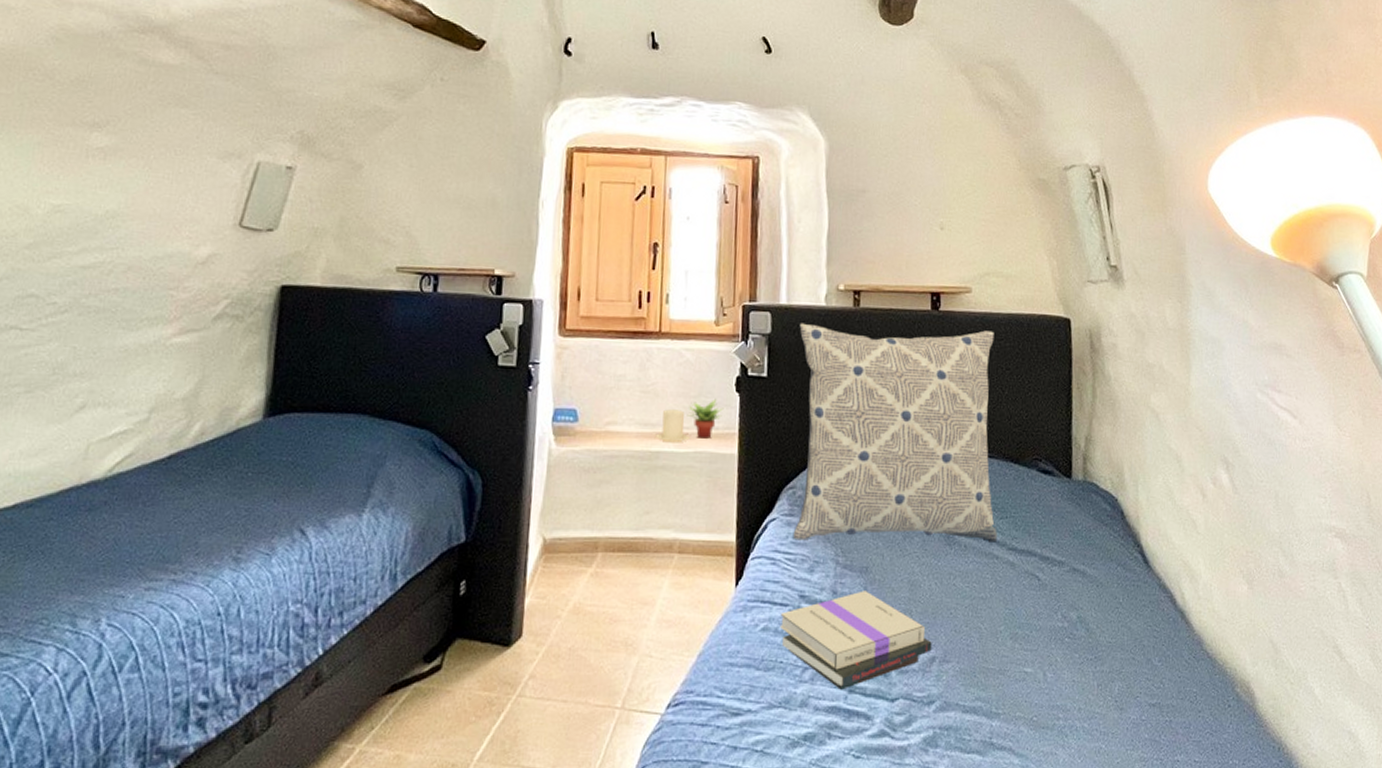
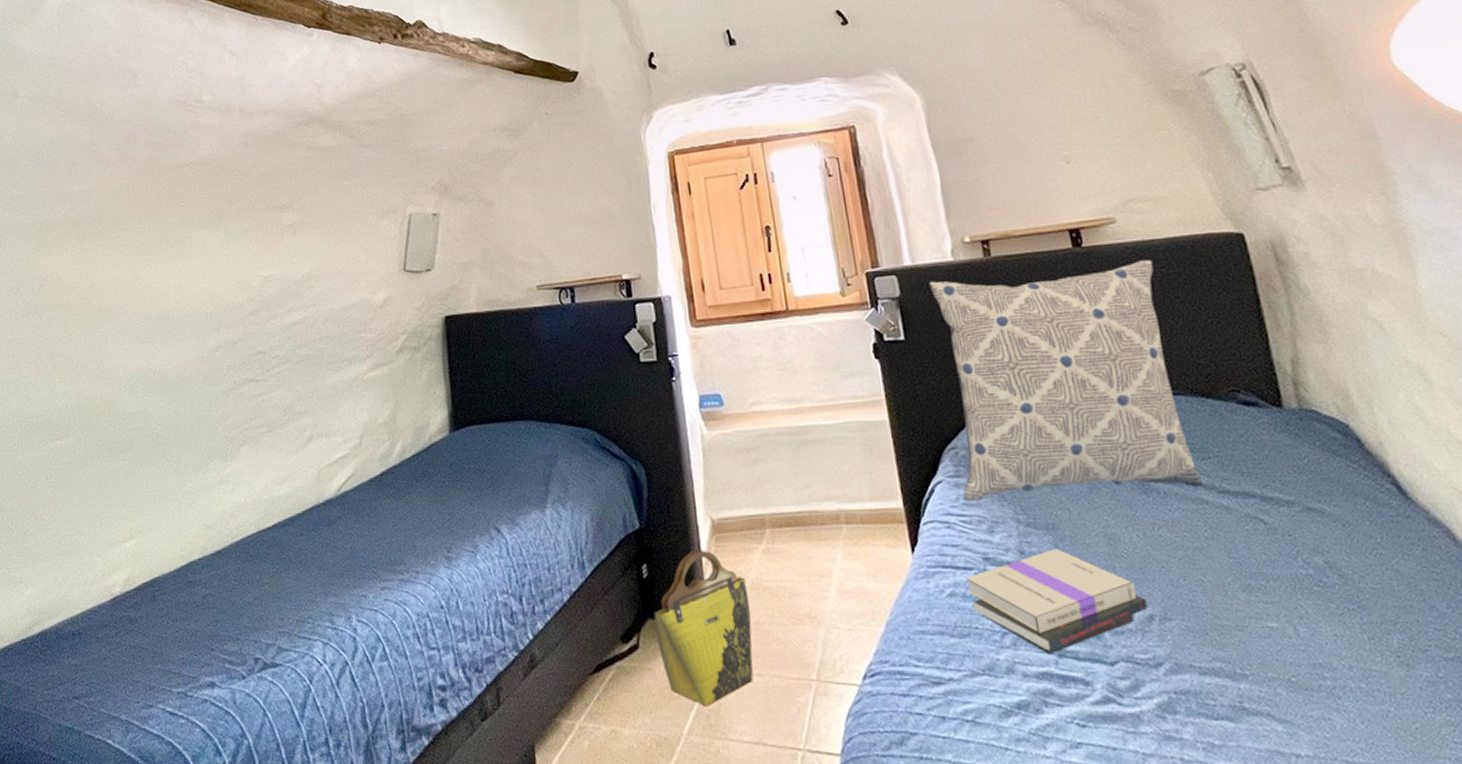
tote bag: none [463,569,569,732] -> present [653,550,753,707]
candle: present [655,409,690,443] -> none [801,383,836,416]
succulent plant: present [687,398,724,439] -> none [829,367,866,409]

